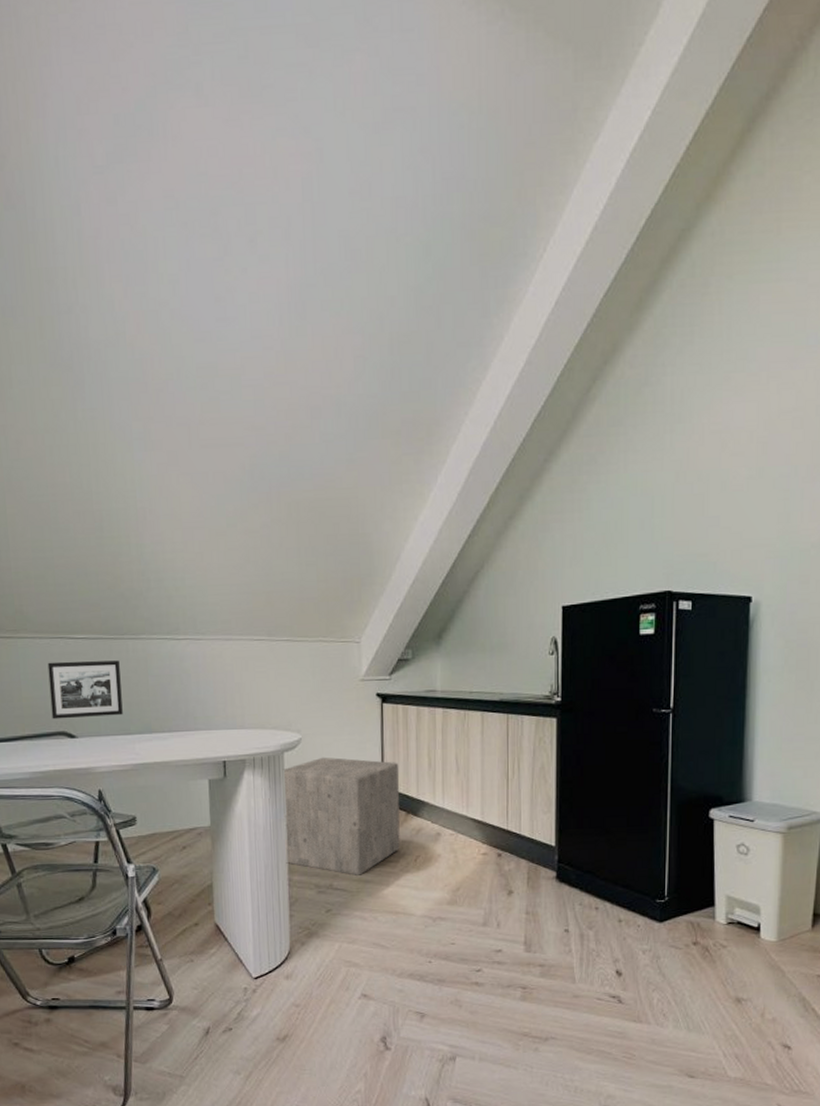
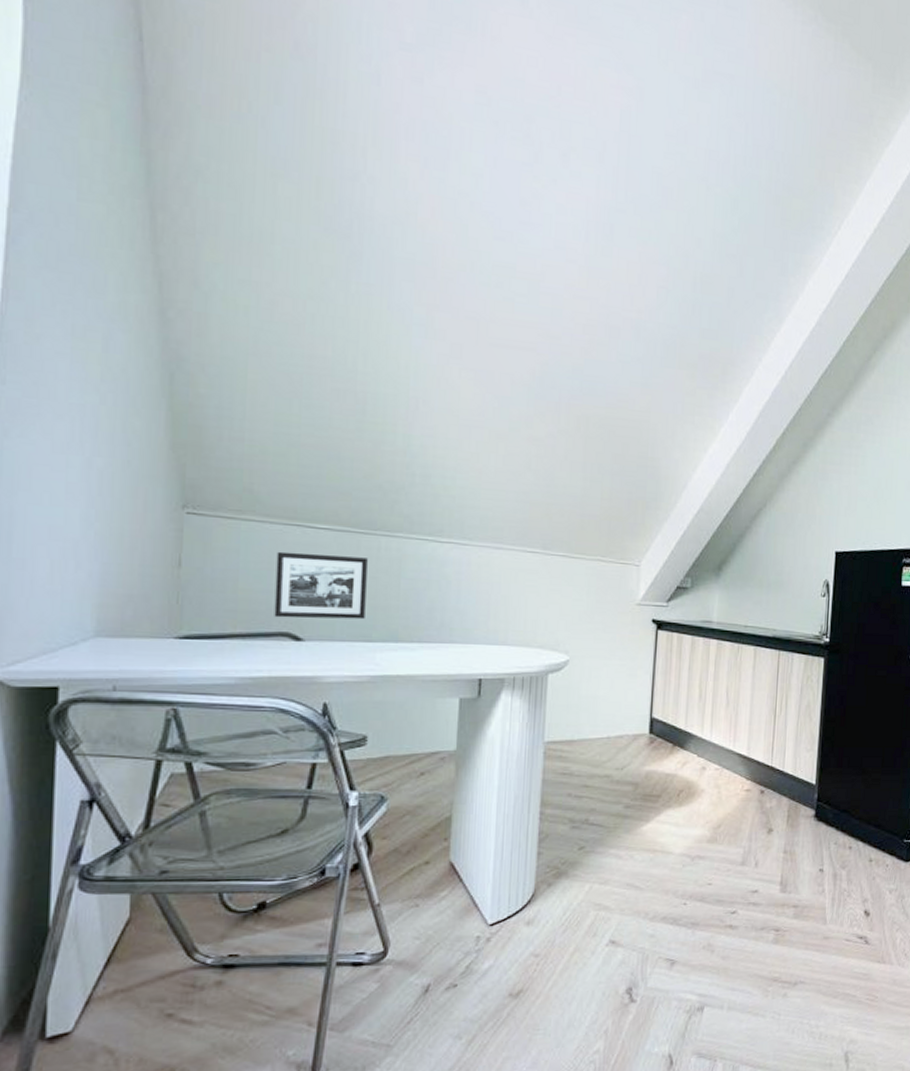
stool: present [282,757,400,876] -> none [539,681,669,810]

